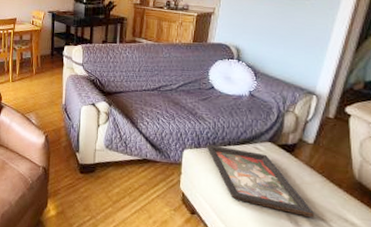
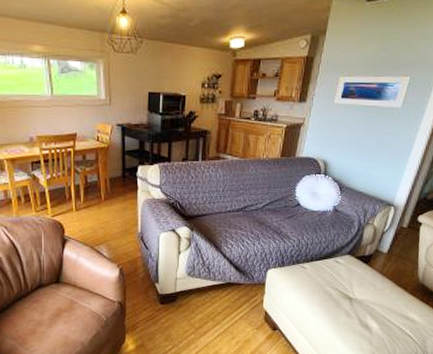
decorative tray: present [206,145,314,217] -> none [290,263,382,319]

